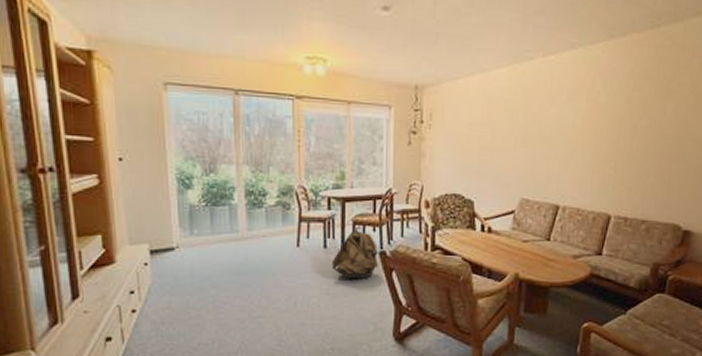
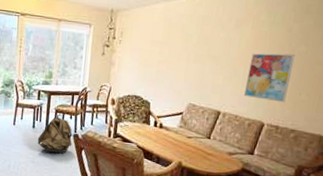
wall art: none [585,129,639,189] -> present [244,53,296,103]

